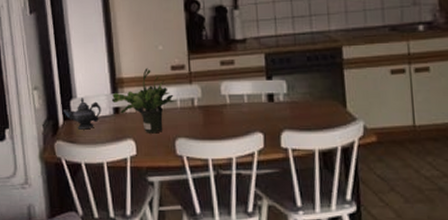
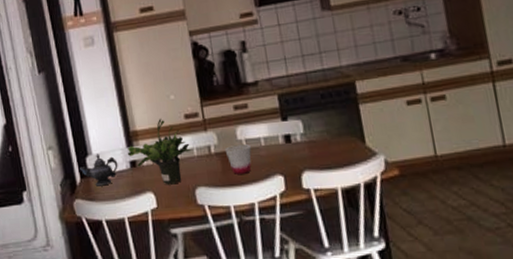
cup: none [207,99,235,128] -> present [224,143,252,174]

